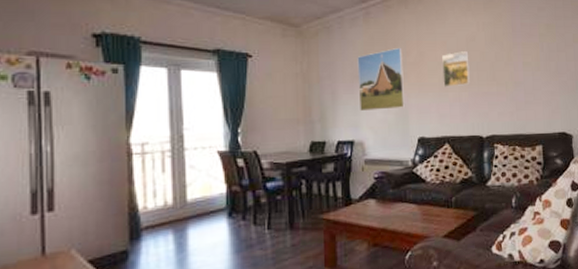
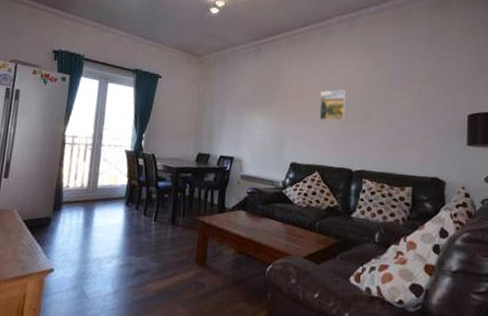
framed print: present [357,47,406,111] -> none [242,80,286,134]

